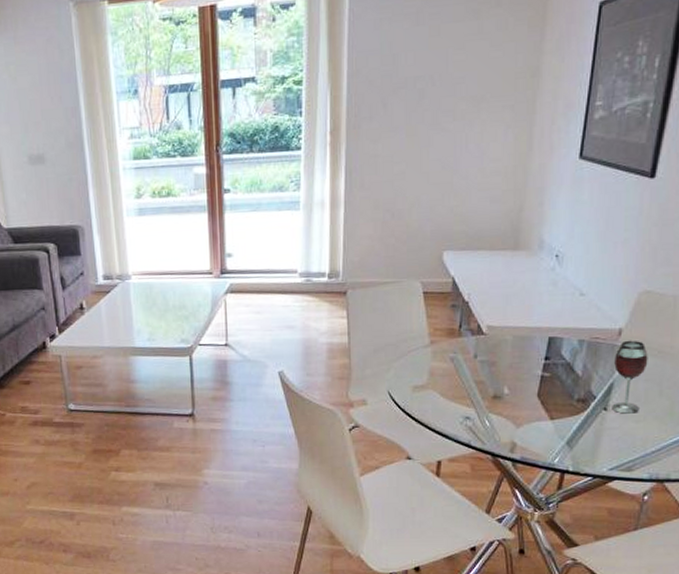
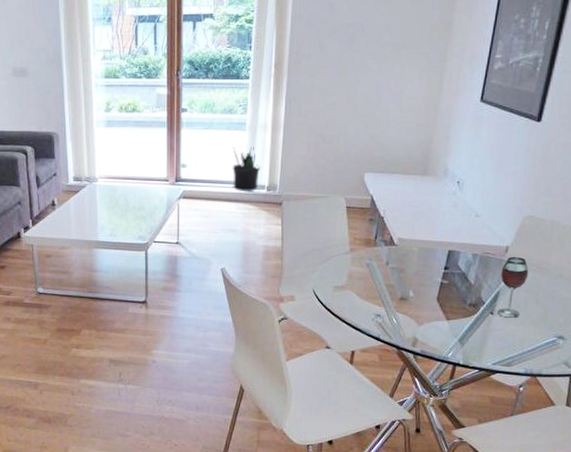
planter: none [285,228,320,281] -> present [232,146,261,191]

